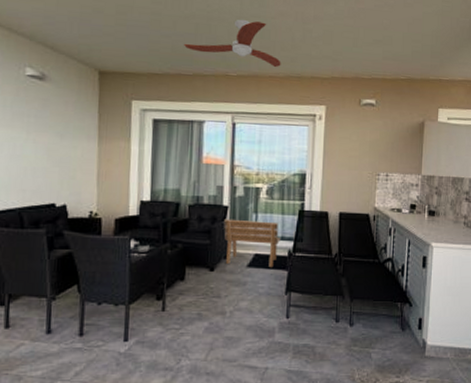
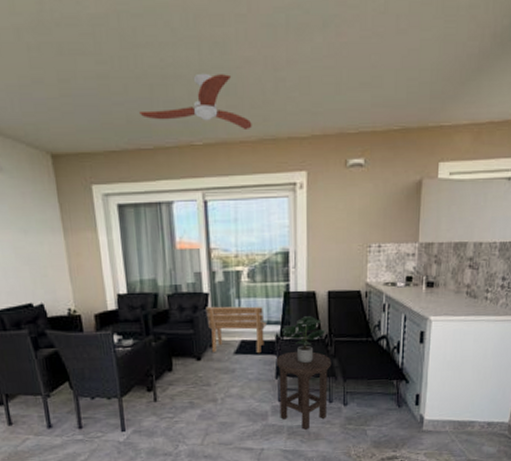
stool: none [286,268,340,349] -> present [276,351,332,430]
potted plant: none [294,235,336,280] -> present [282,316,326,363]

